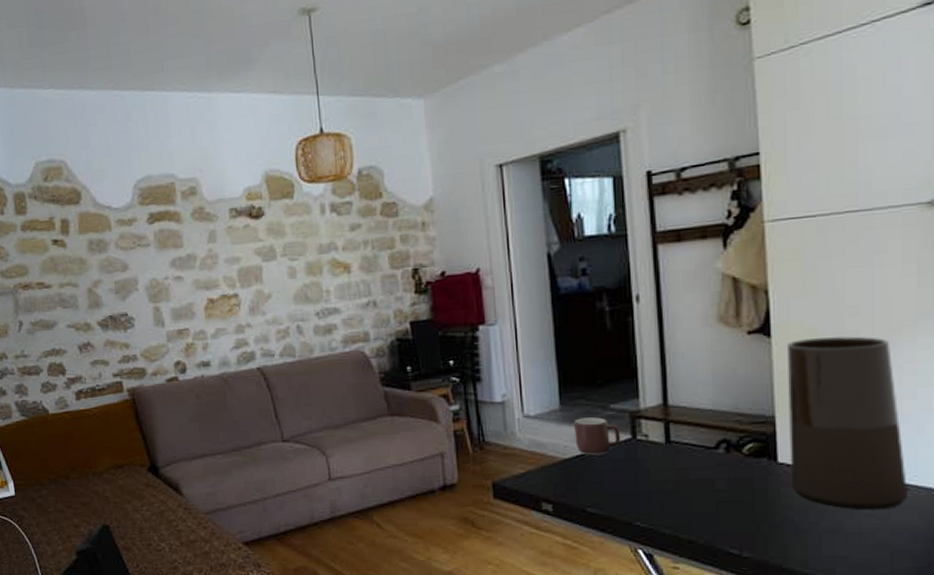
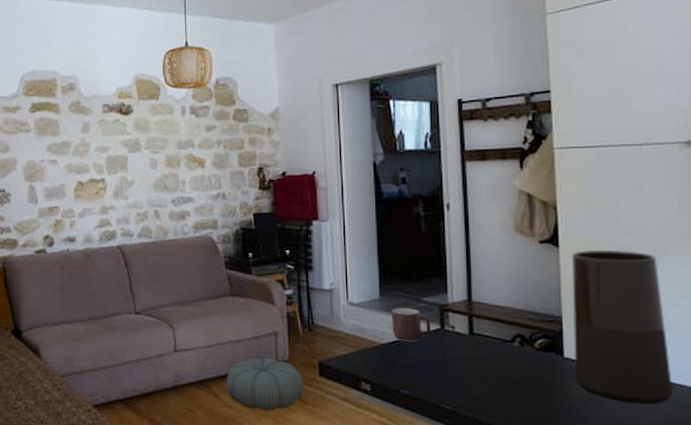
pouf: none [389,482,476,539] -> present [226,358,303,411]

